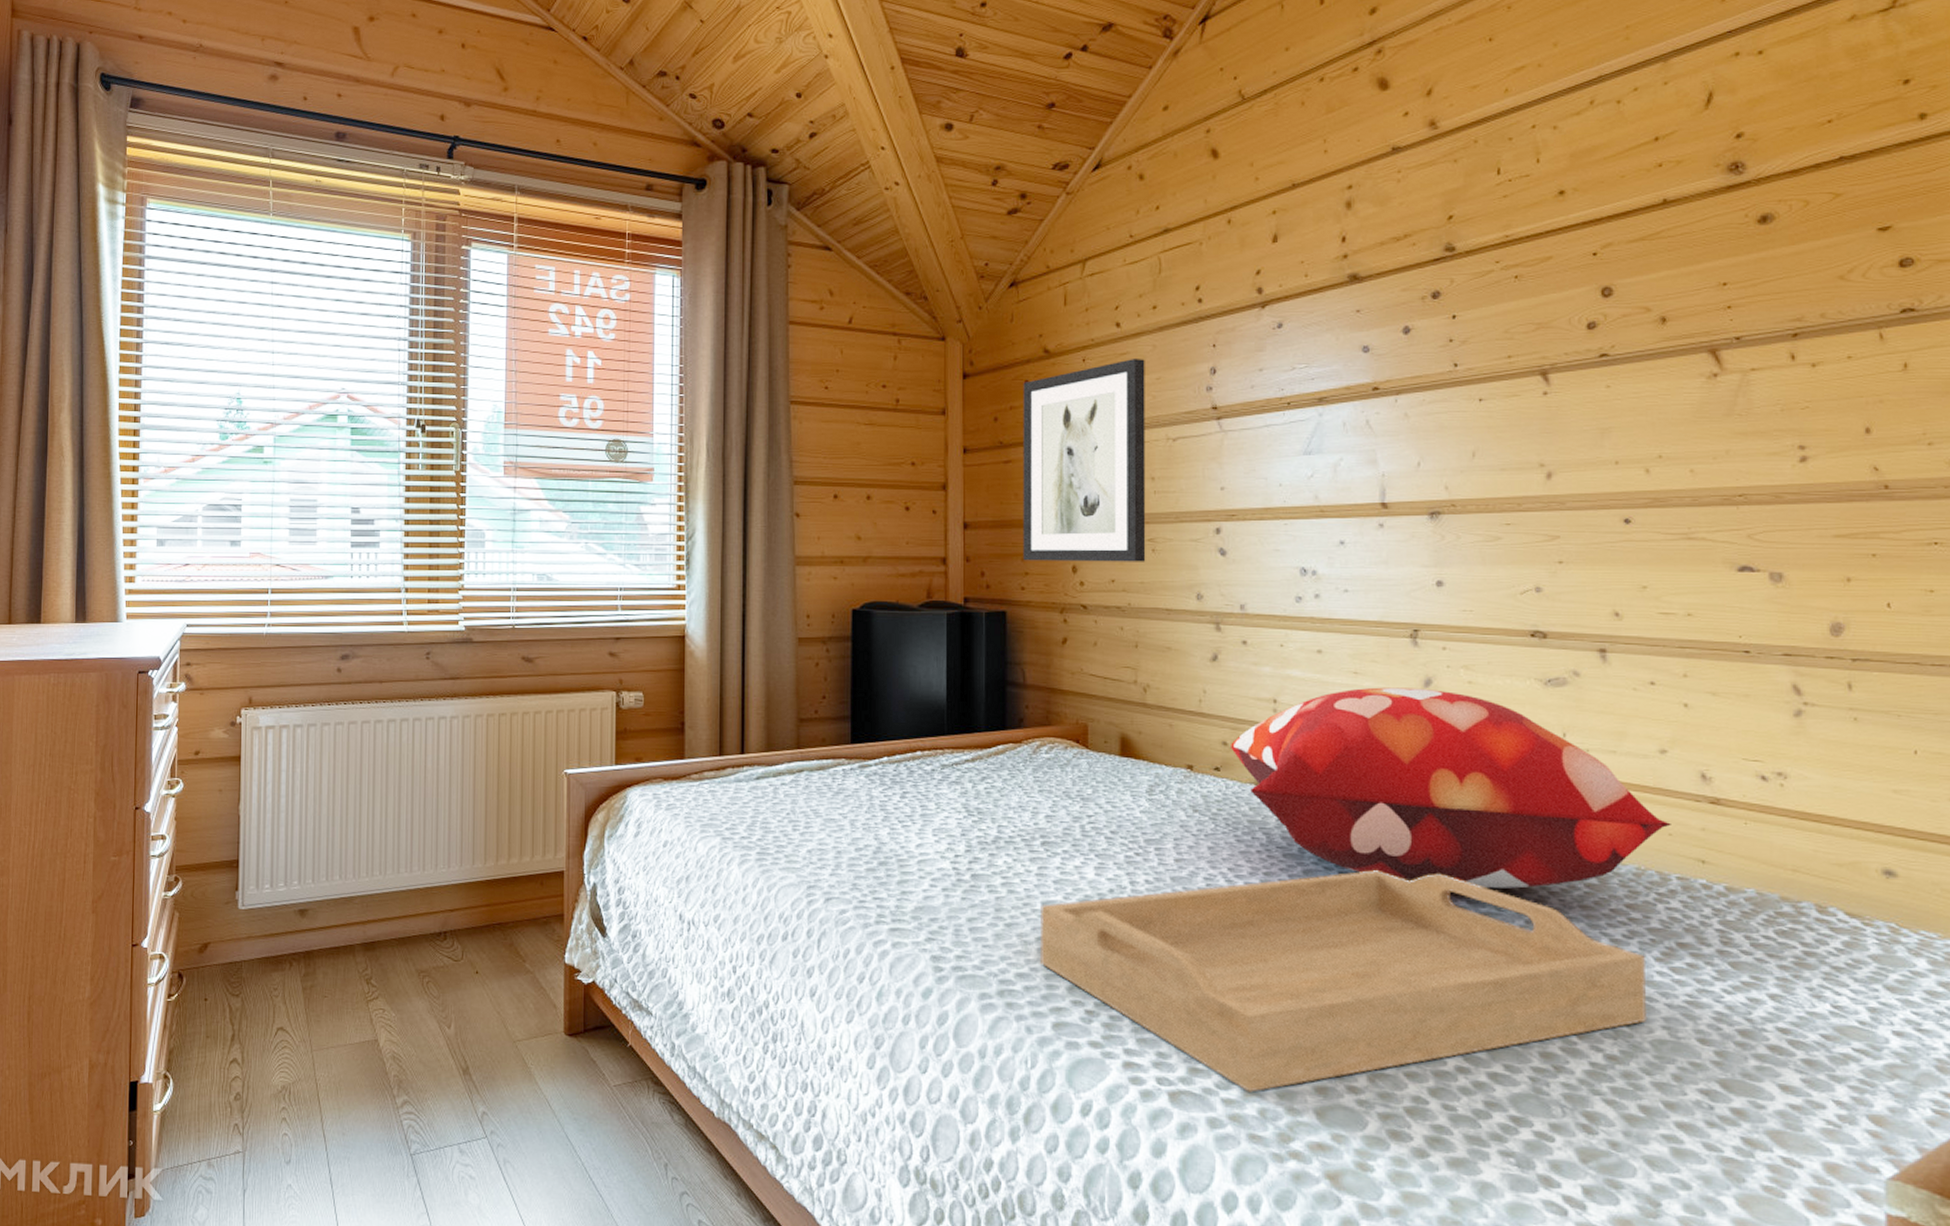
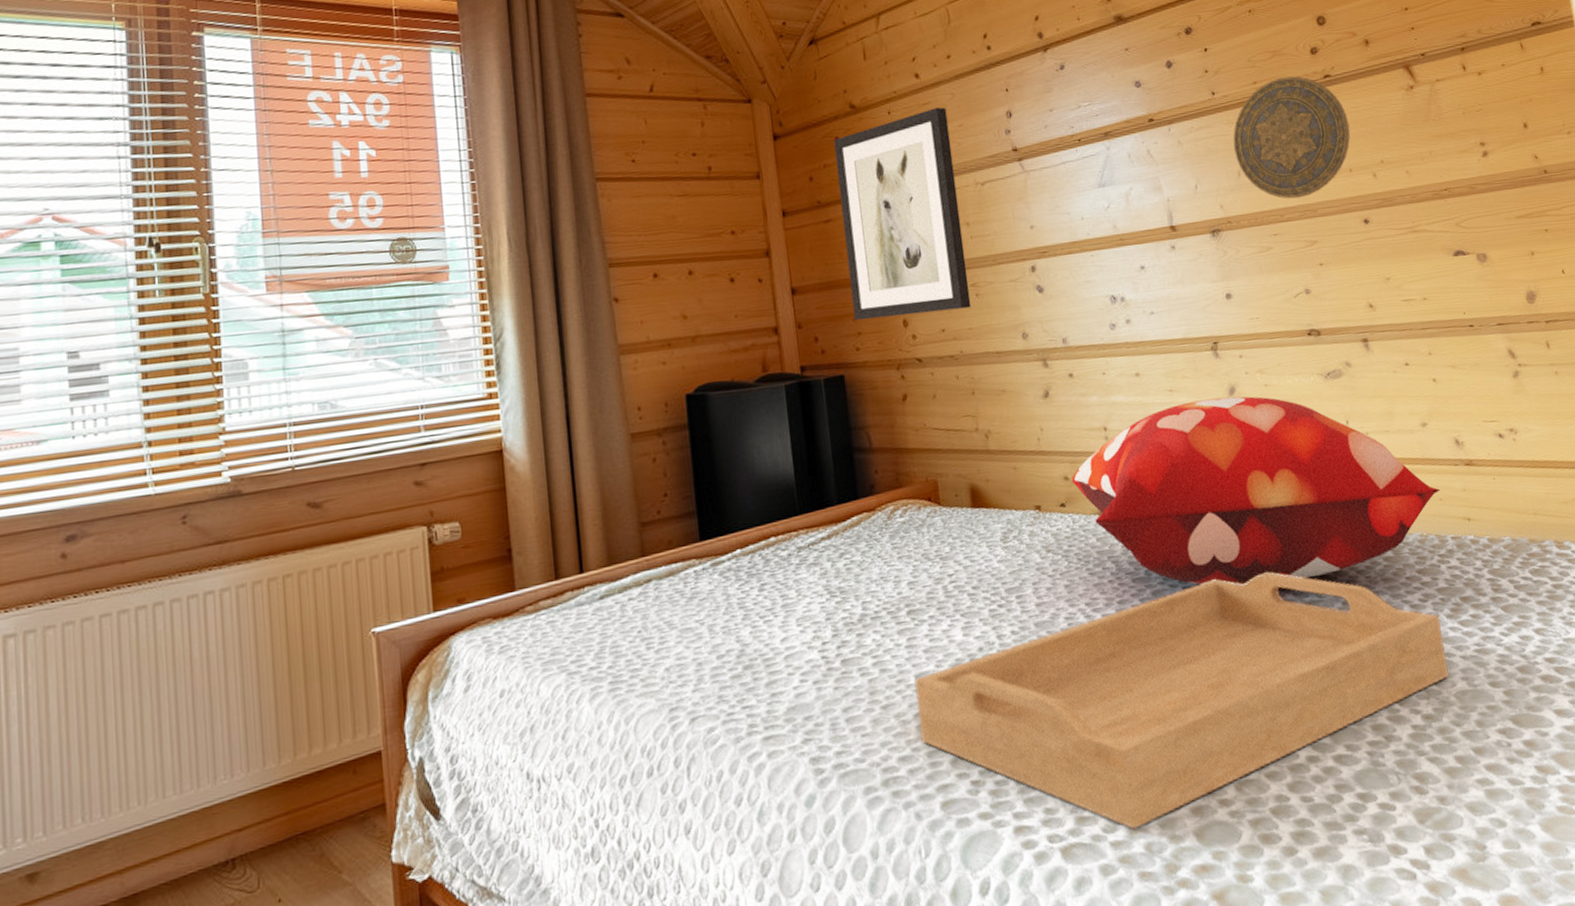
decorative plate: none [1472,353,1624,487] -> present [1233,76,1351,199]

